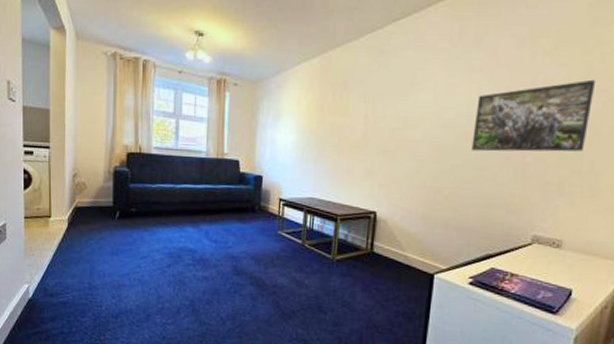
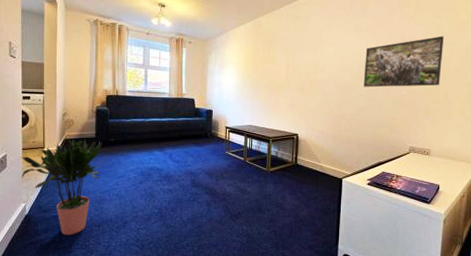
potted plant: none [22,206,122,327] -> present [20,139,103,236]

